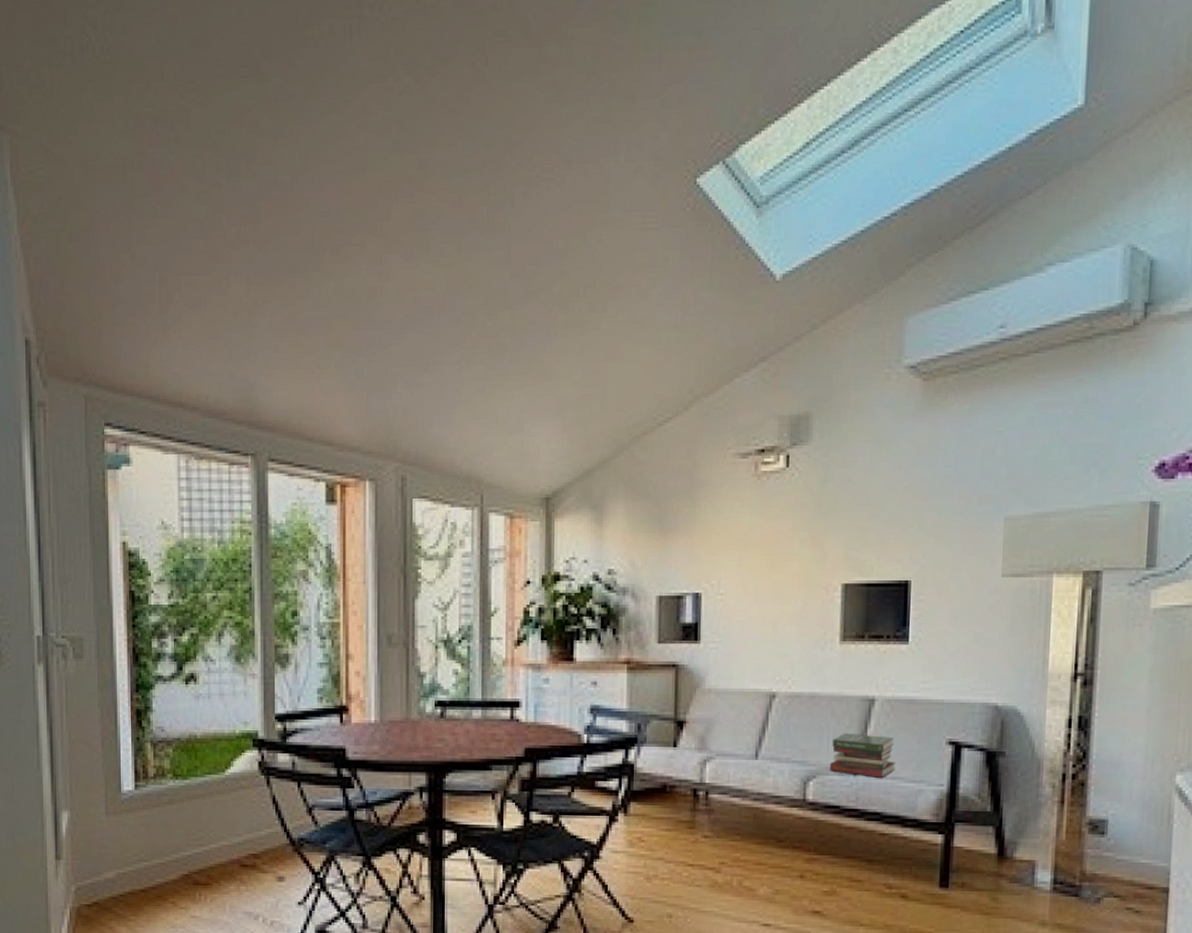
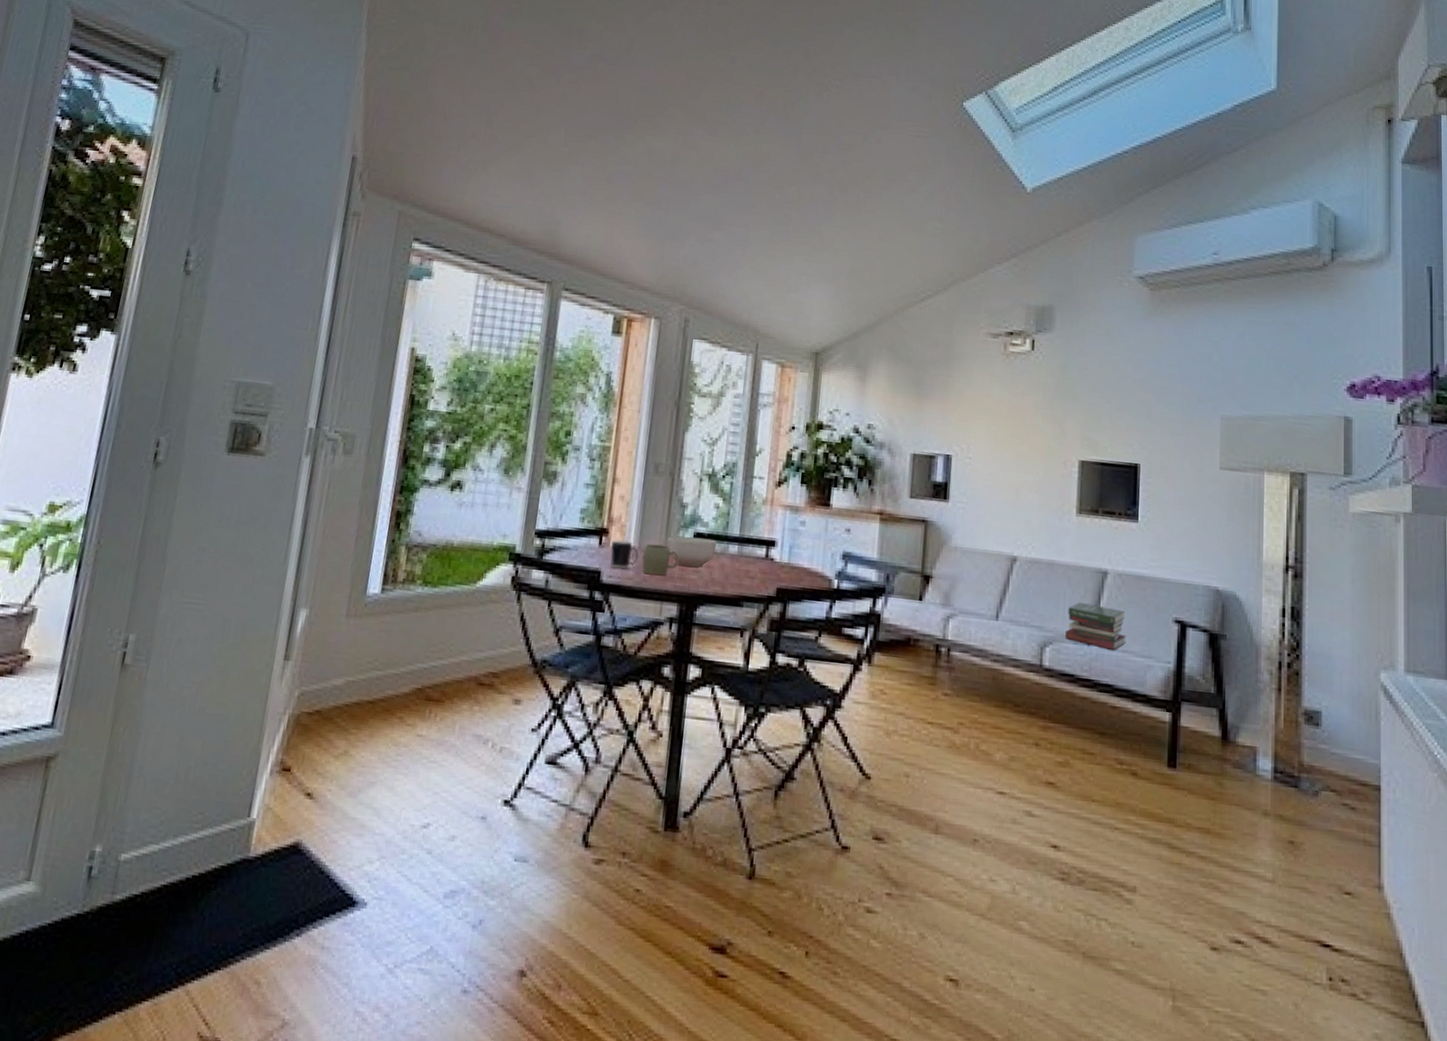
mug: none [353,715,381,744] -> present [610,540,639,569]
mug: none [386,717,423,747] -> present [642,544,680,576]
bowl: none [409,706,459,736] -> present [667,536,717,568]

